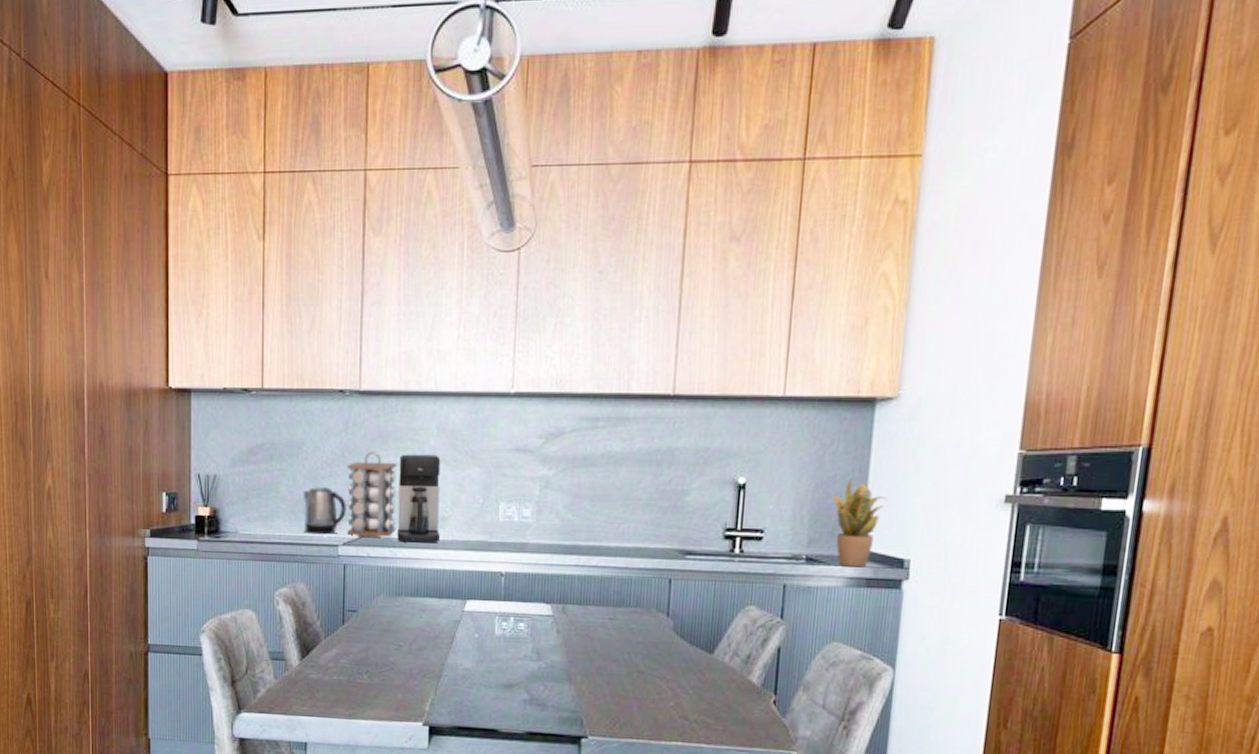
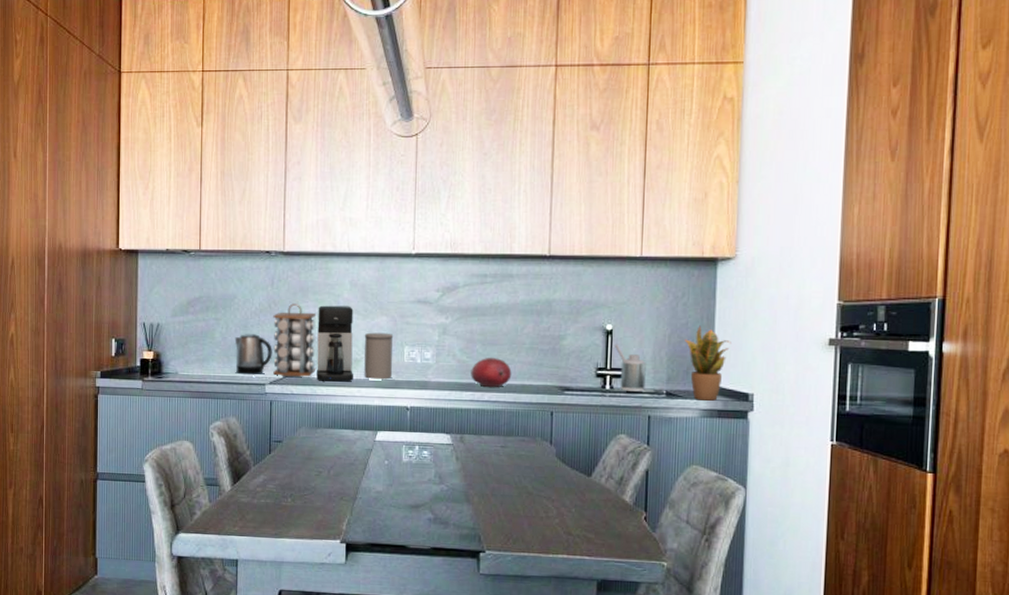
canister: none [452,486,487,541] -> present [364,332,394,380]
fruit: none [576,515,625,551] -> present [471,357,512,388]
soap dispenser: none [747,500,784,557] -> present [615,344,646,392]

